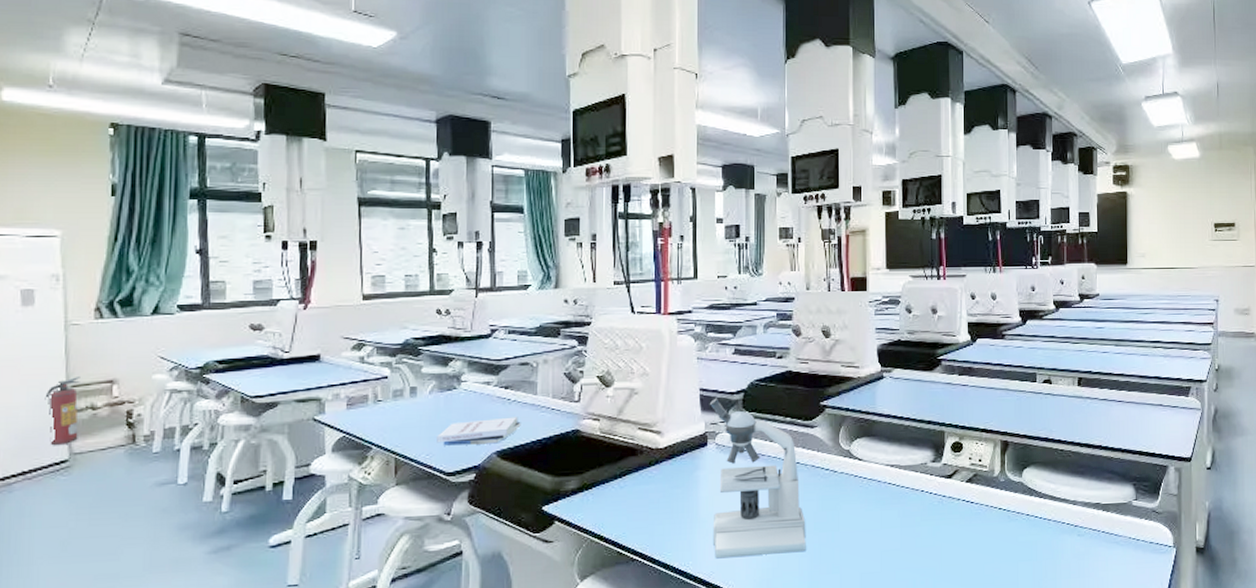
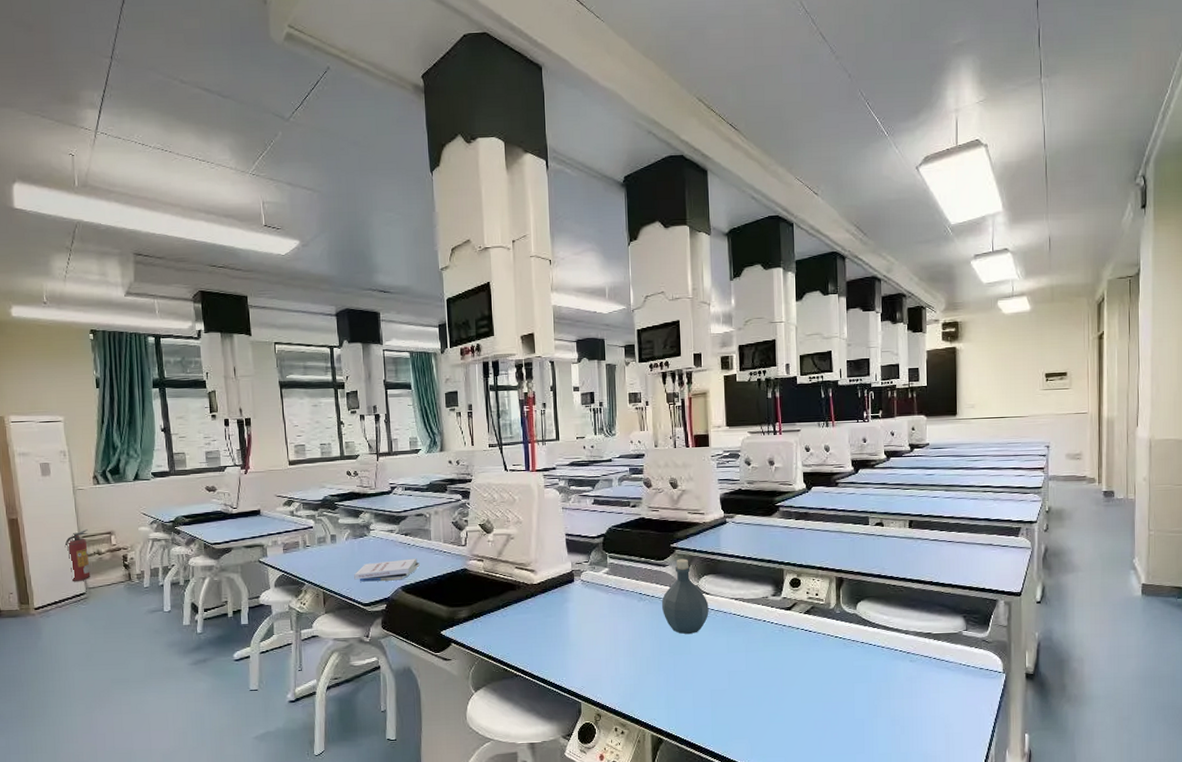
microscope: present [709,398,806,559] -> none [574,541,662,676]
flask: none [807,419,861,508] -> present [661,558,709,635]

